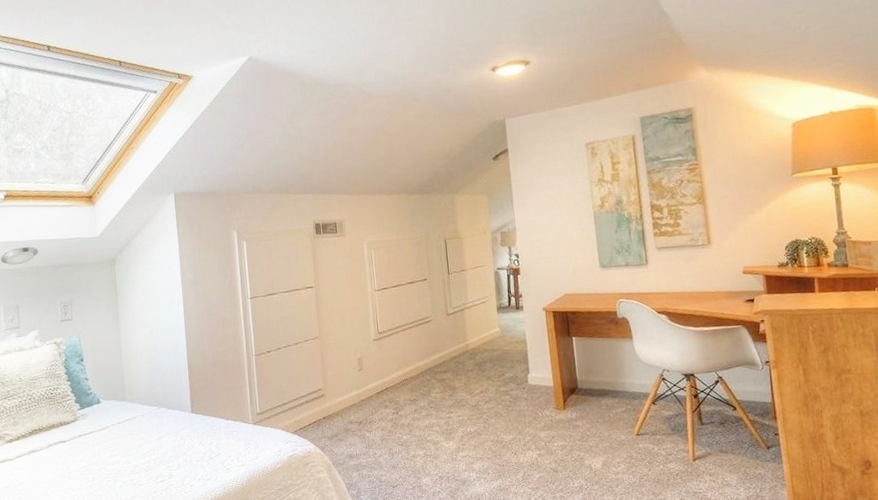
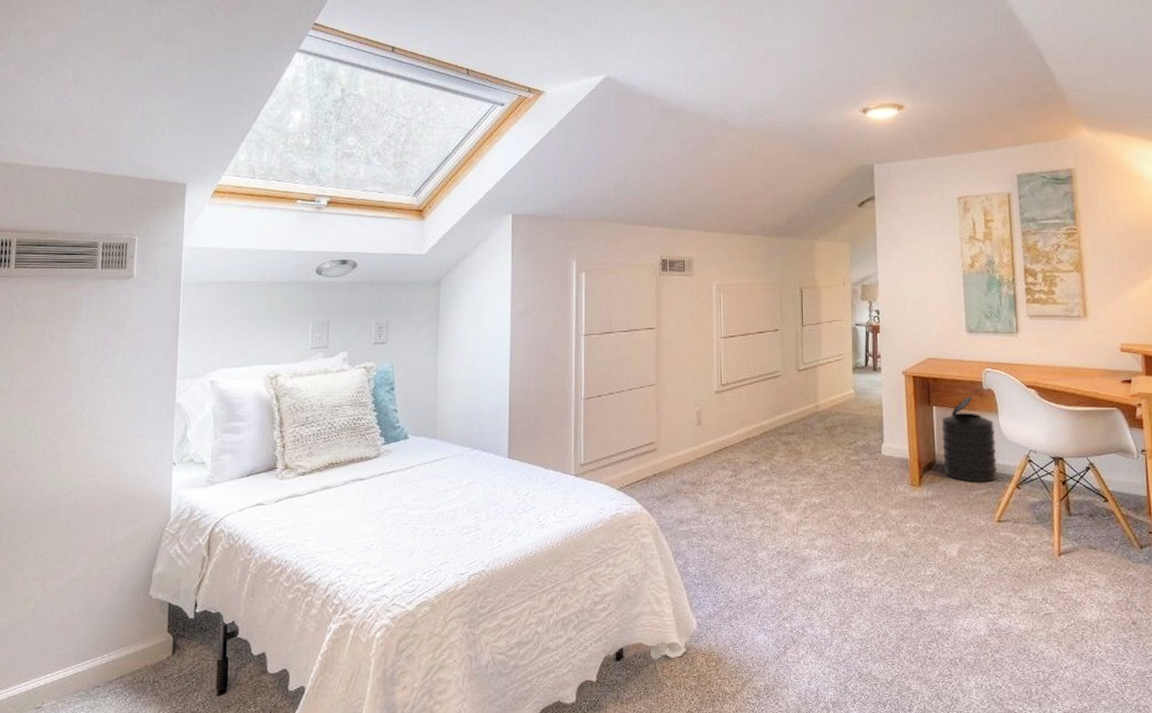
trash can: none [581,325,634,402] -> present [941,396,997,483]

